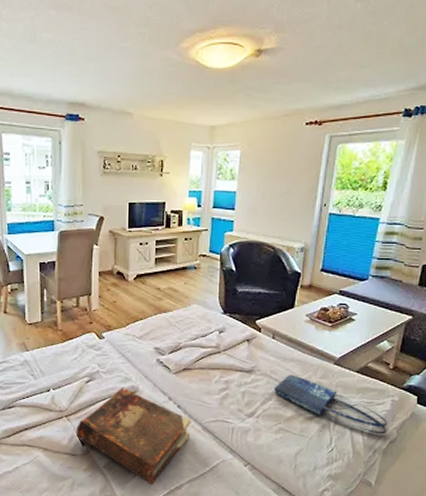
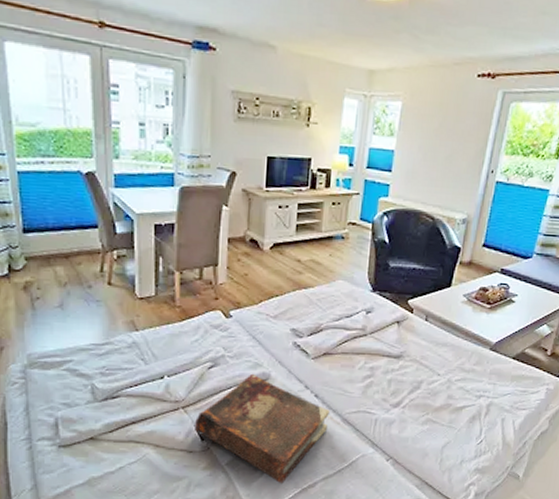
shopping bag: present [274,374,388,435] -> none [424,360,541,425]

